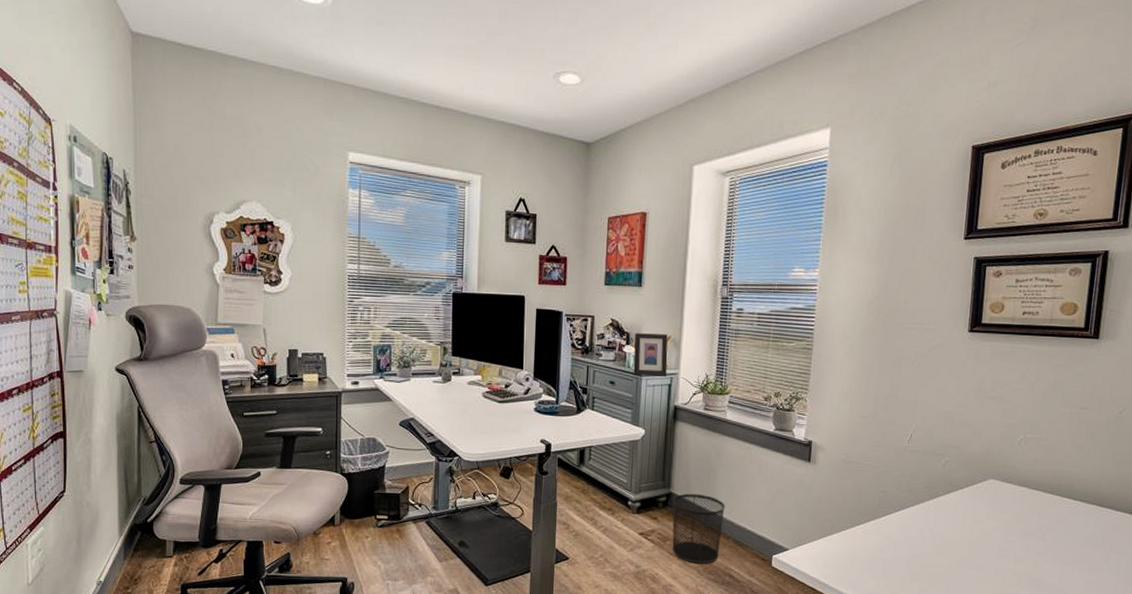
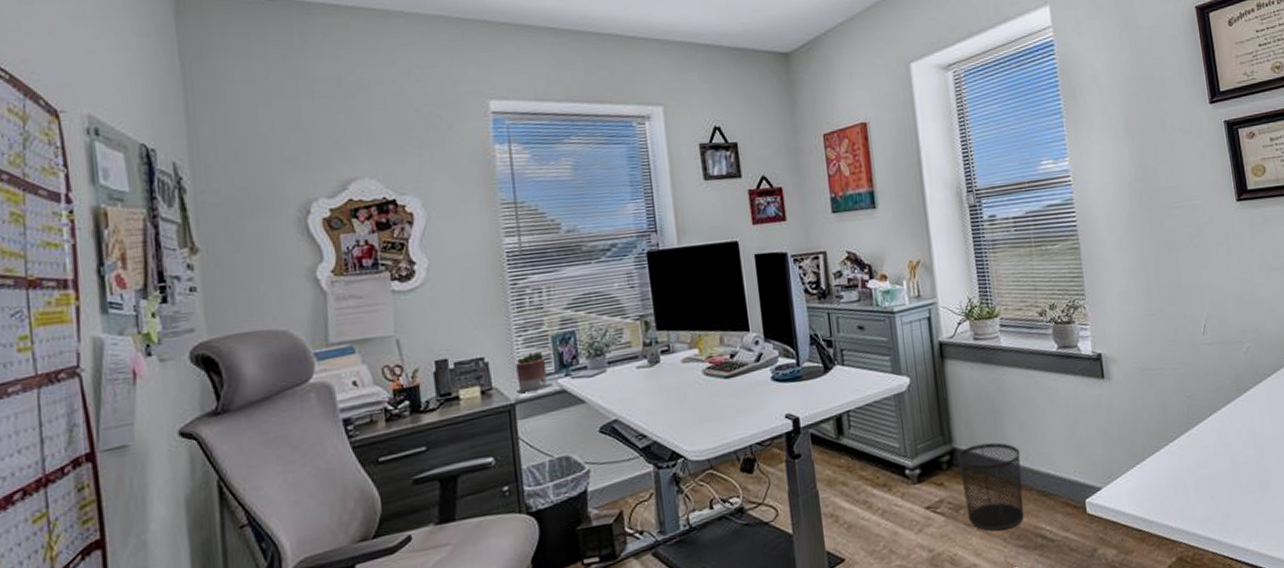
succulent planter: none [344,356,370,386] -> present [516,351,553,394]
picture frame: present [633,333,668,377] -> none [878,259,924,314]

